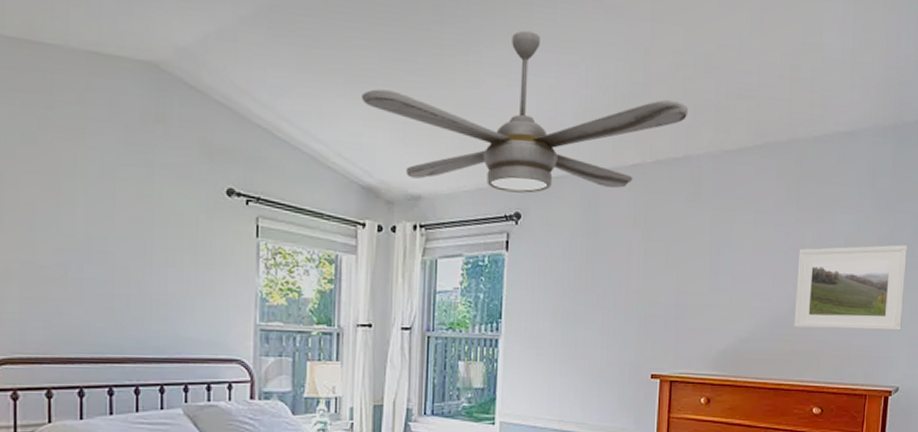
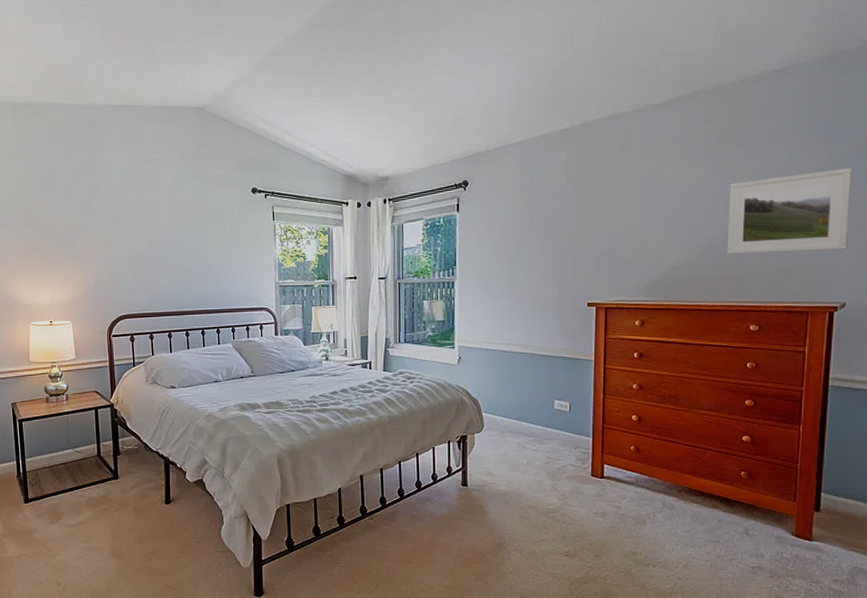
ceiling fan: present [362,30,689,193] -> none [341,34,614,166]

